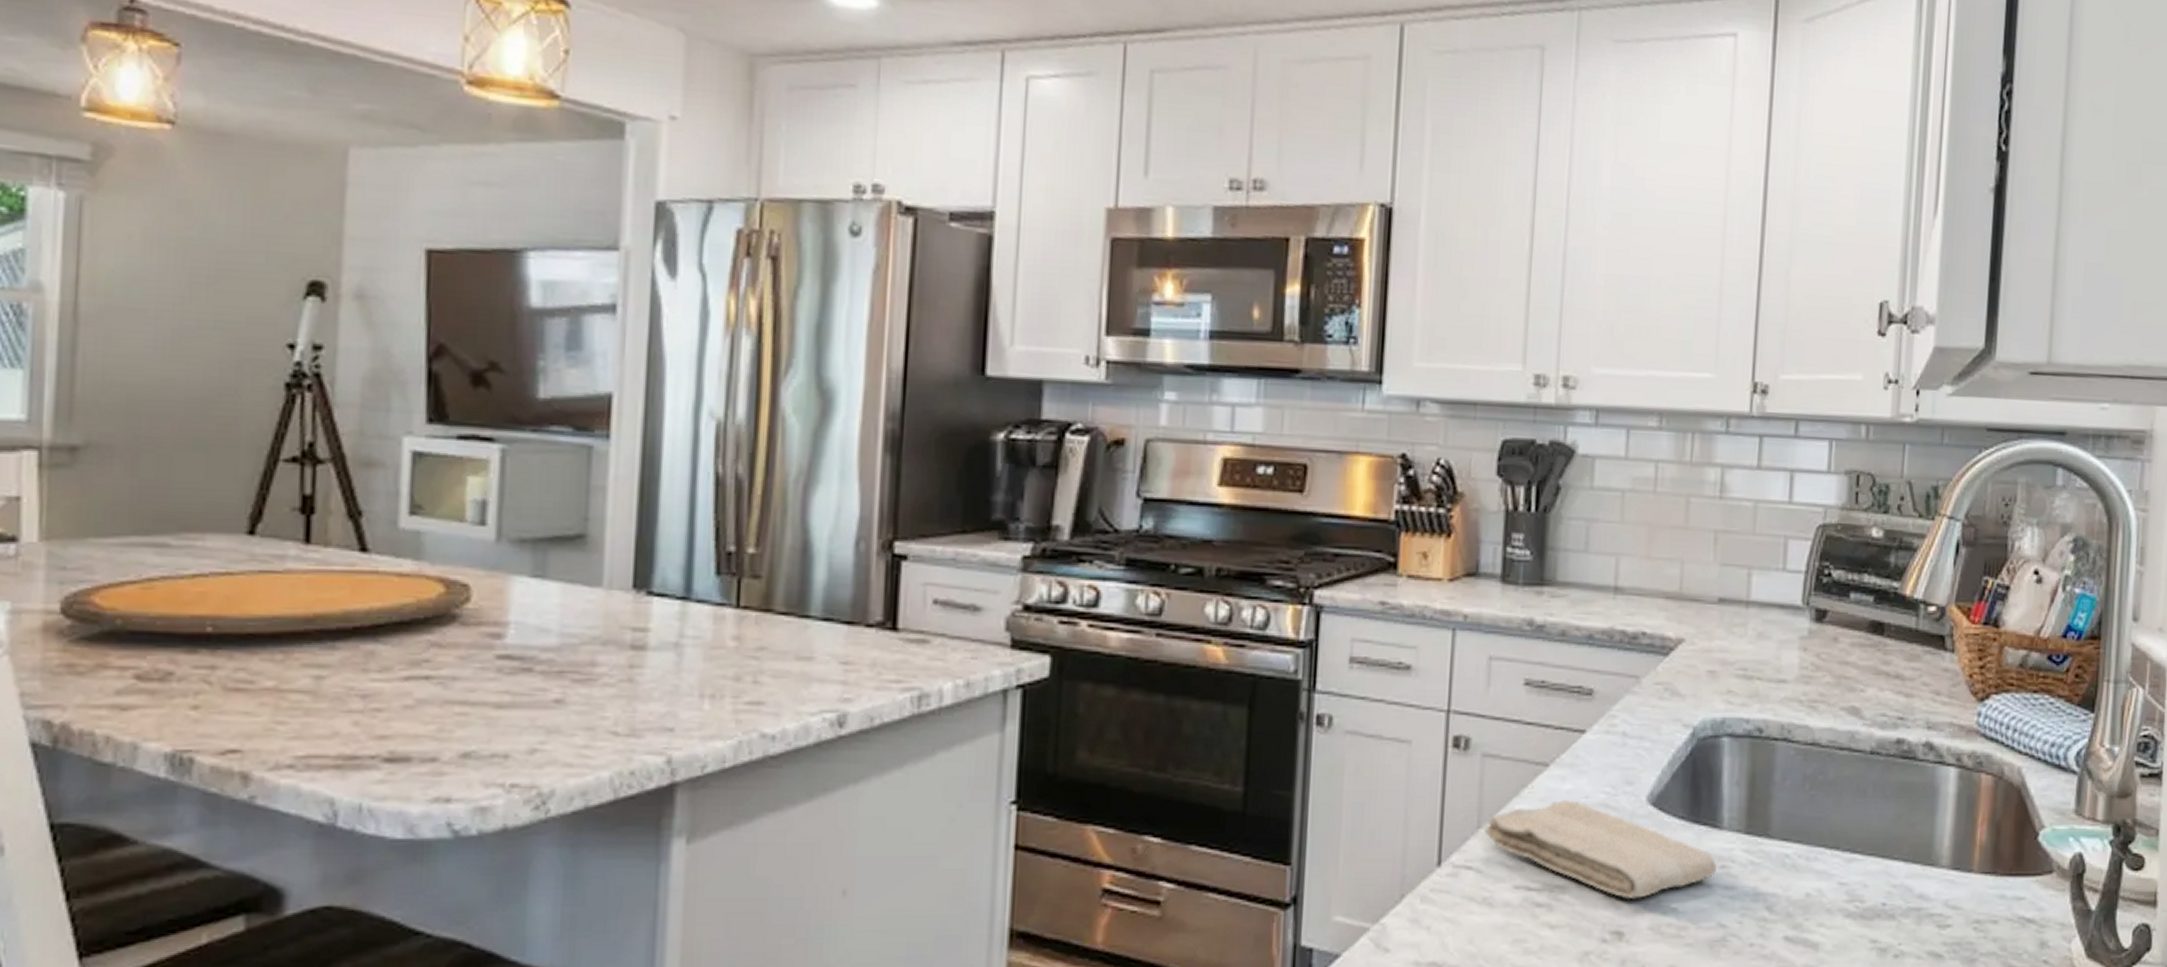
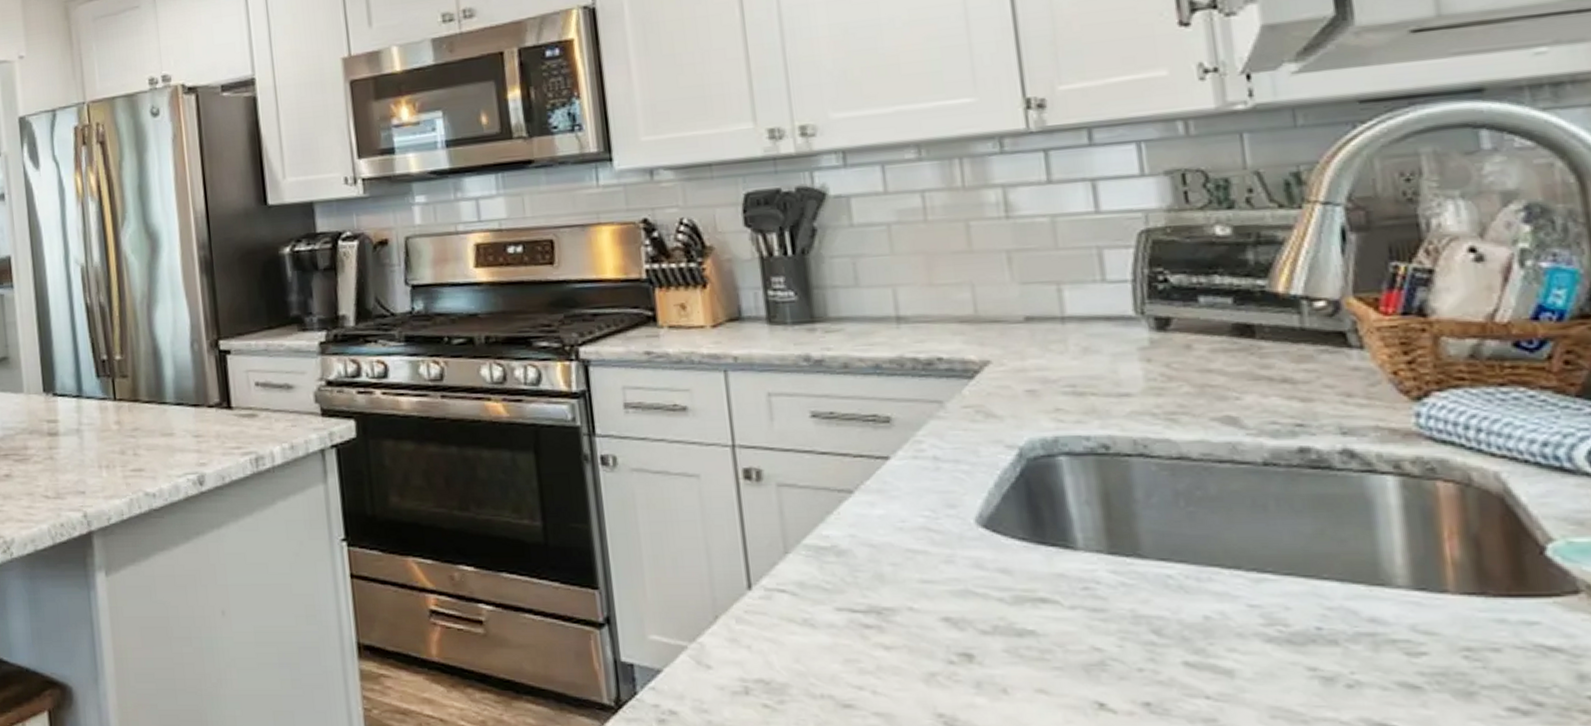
washcloth: present [1484,799,1716,899] -> none [792,523,1078,621]

